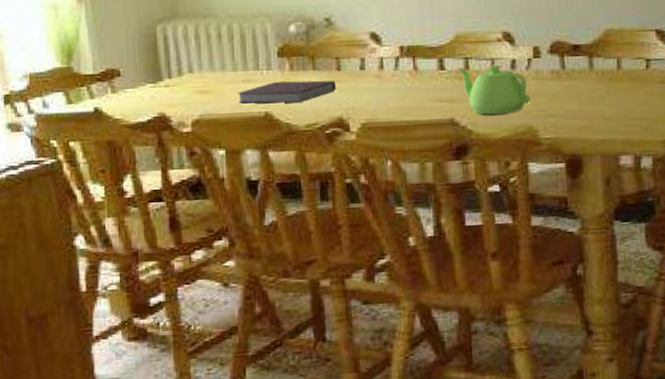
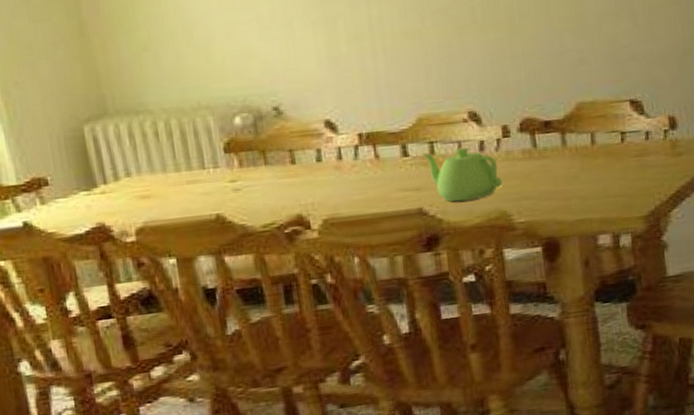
notebook: present [237,80,336,104] -> none [183,175,292,207]

